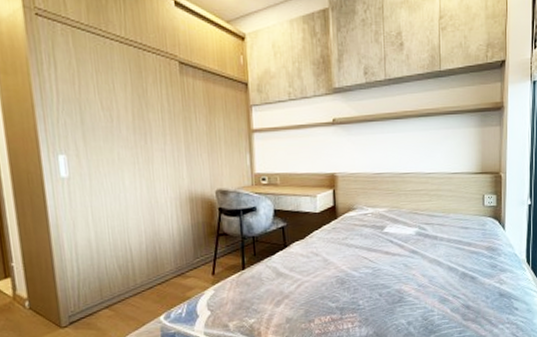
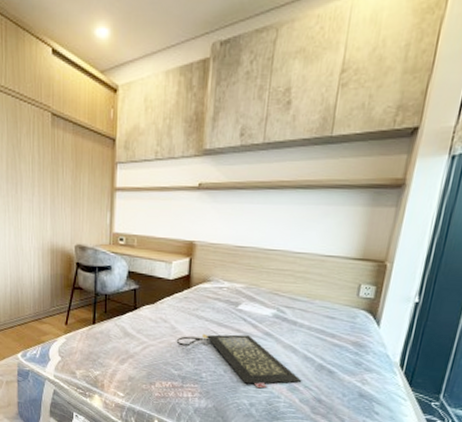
clutch bag: none [330,256,450,306] -> present [176,333,302,389]

